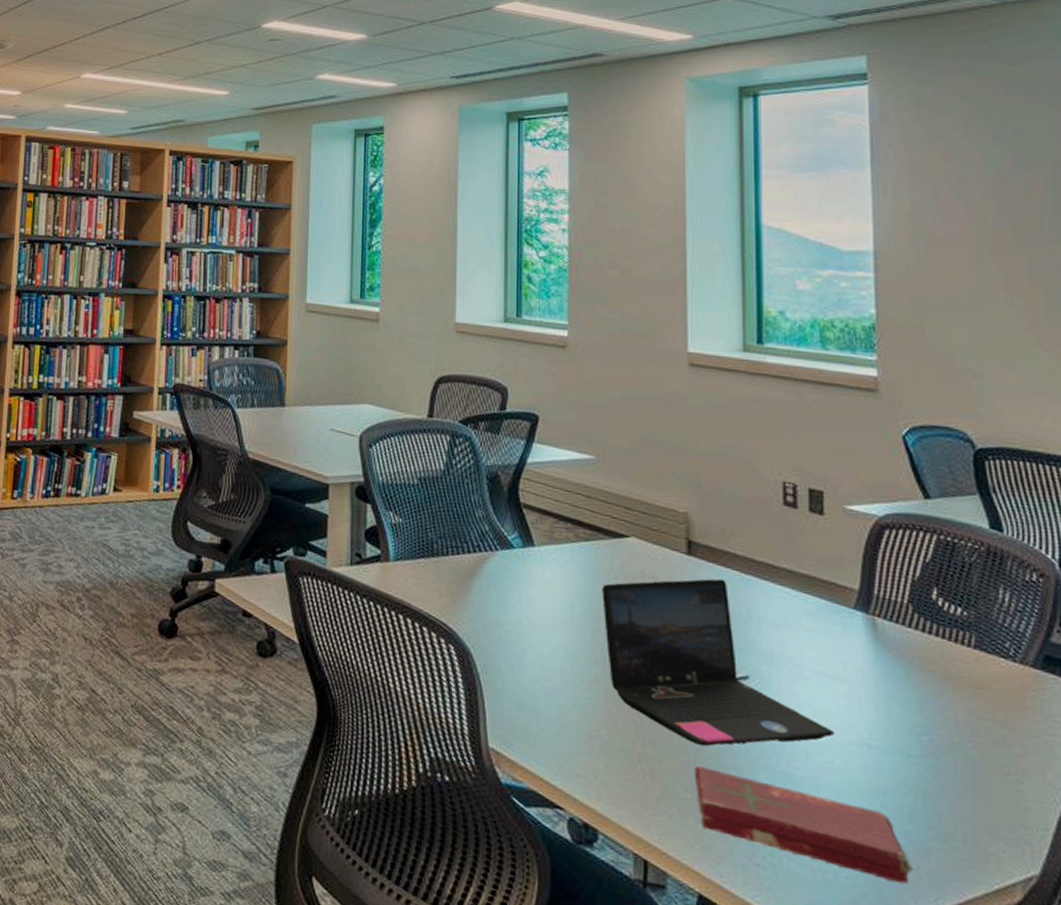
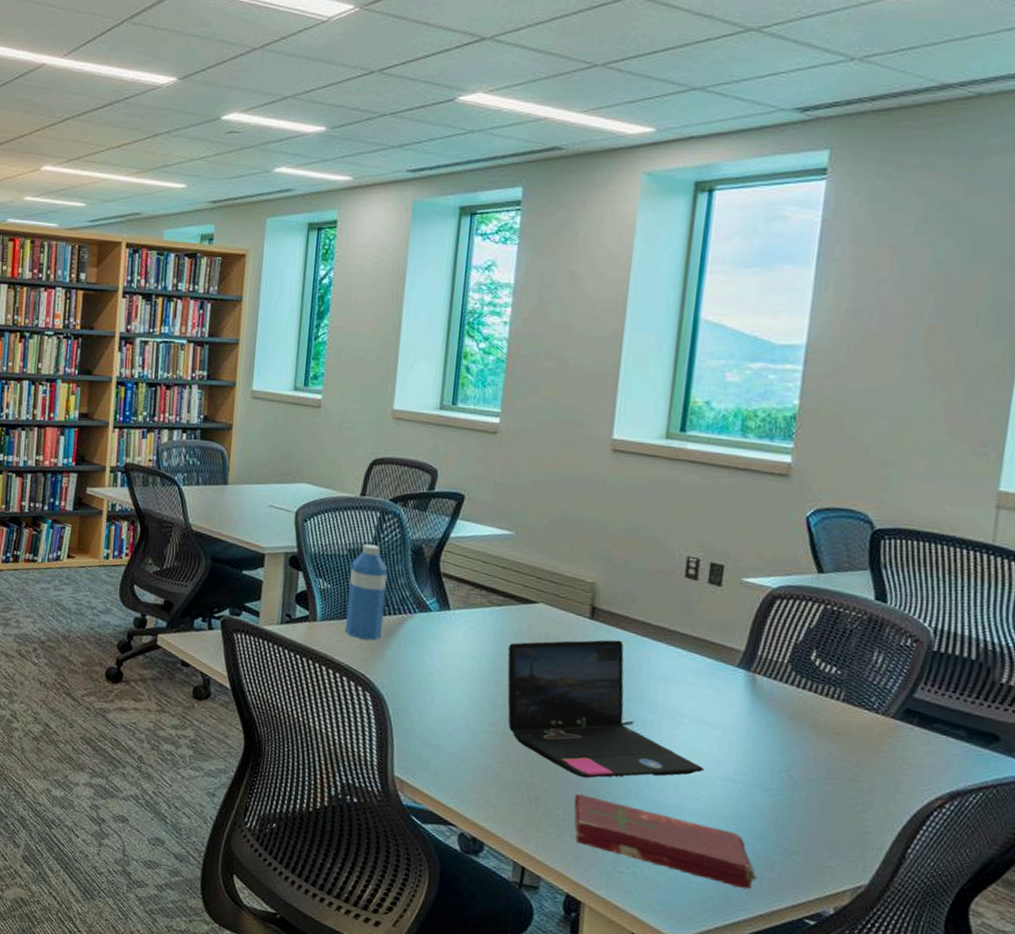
water bottle: none [422,471,464,583] -> present [345,543,389,641]

